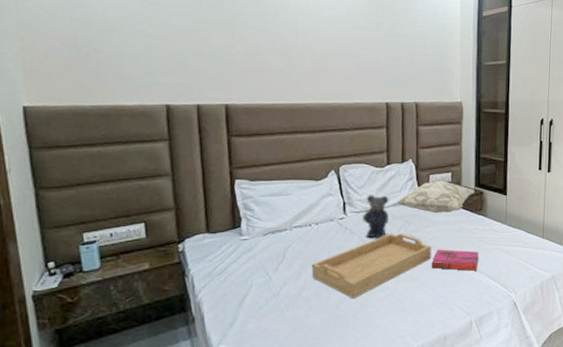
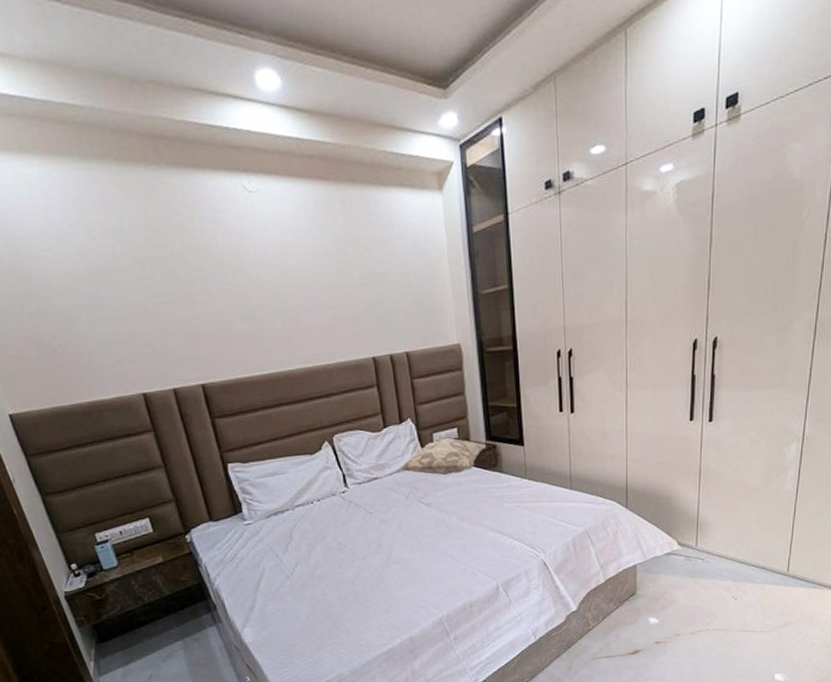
serving tray: present [311,233,431,299] -> none [320,501,446,574]
bear: present [363,195,389,238] -> none [365,462,394,510]
hardback book: present [431,249,479,271] -> none [446,511,499,535]

